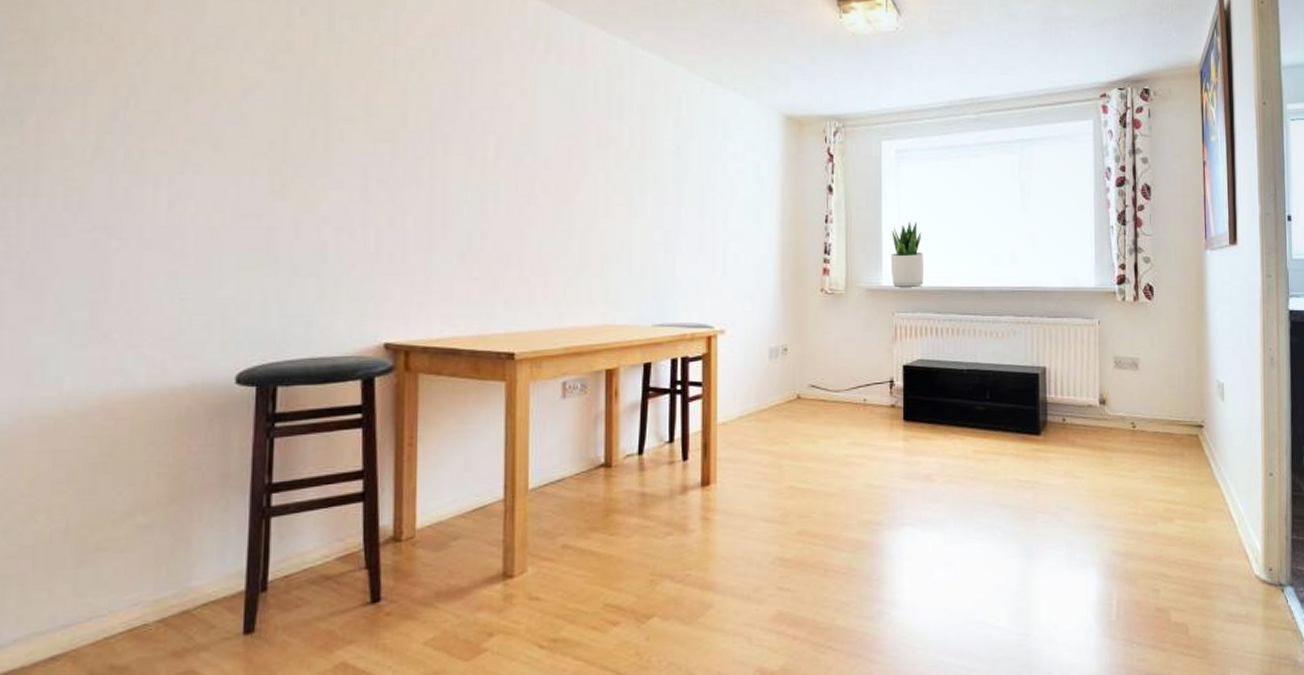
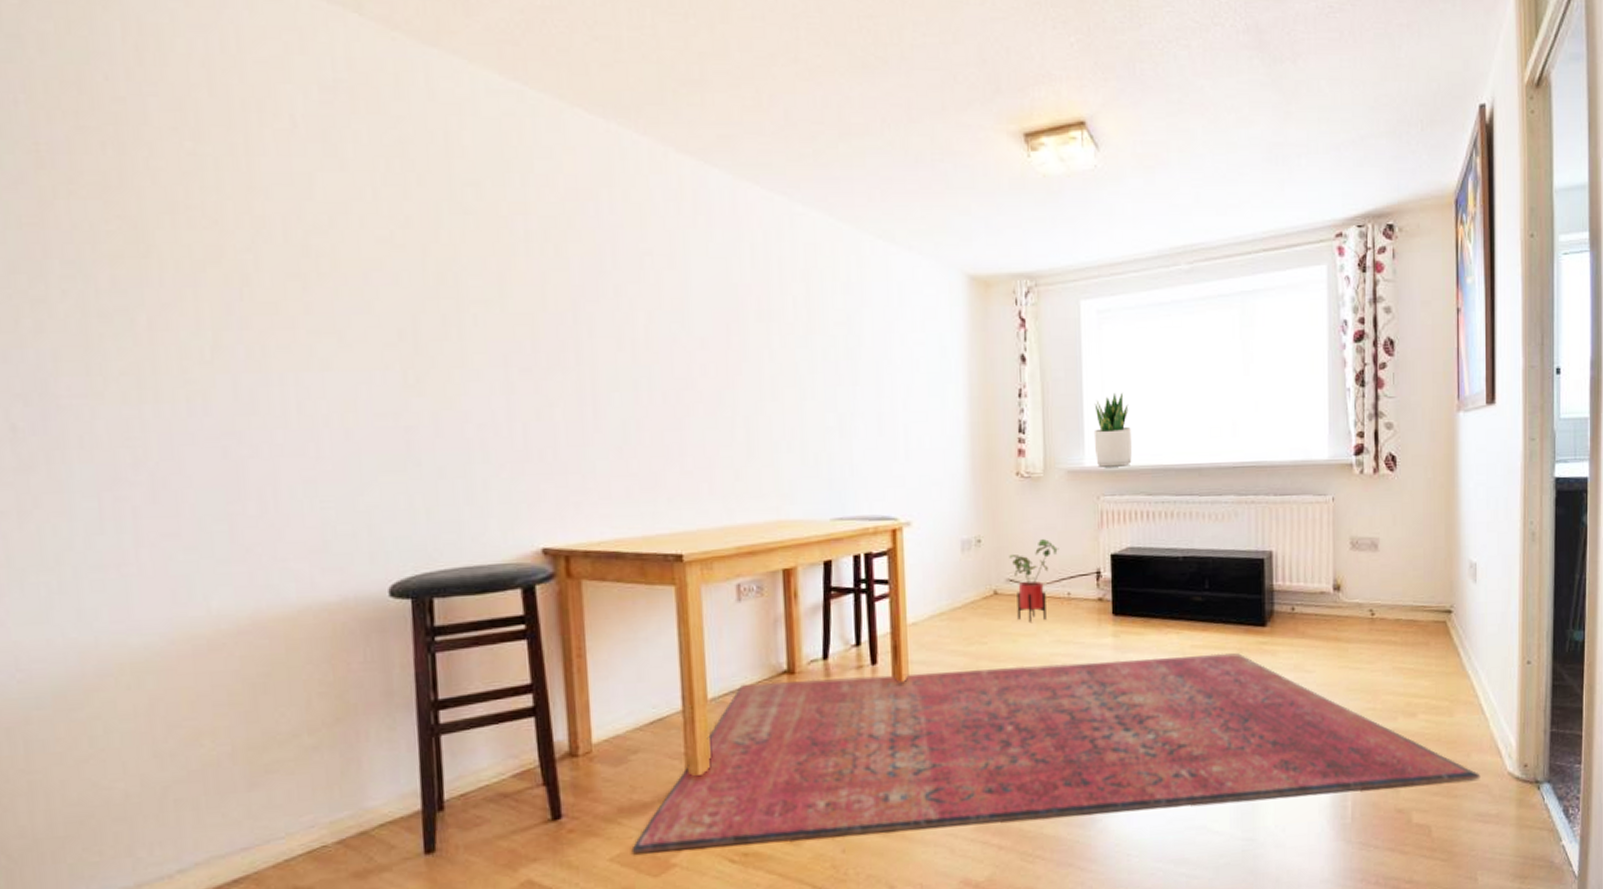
rug: none [445,458,1231,638] -> present [631,653,1481,854]
house plant: none [812,349,857,425] -> present [1009,538,1059,622]

